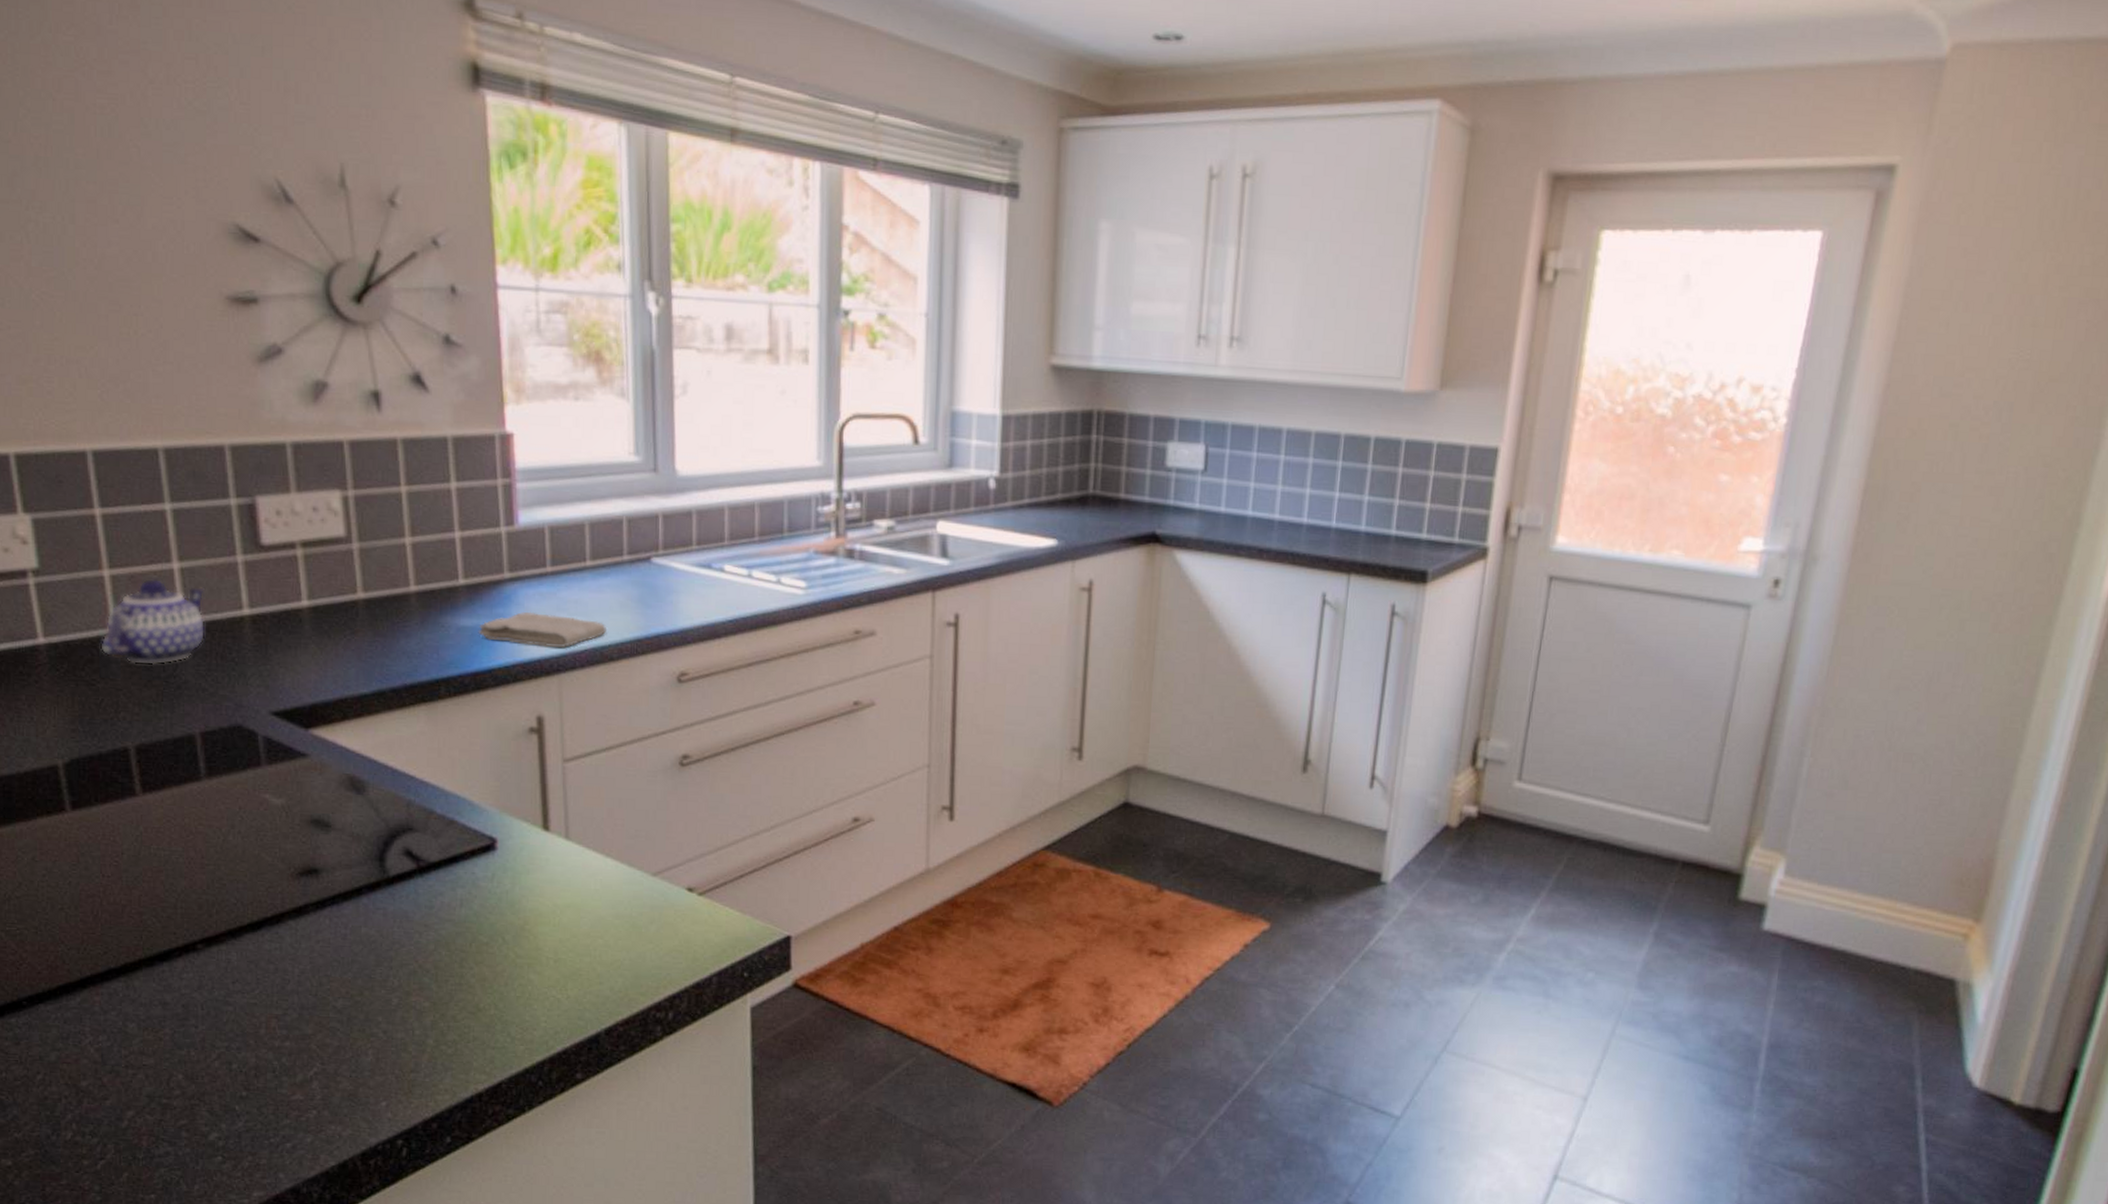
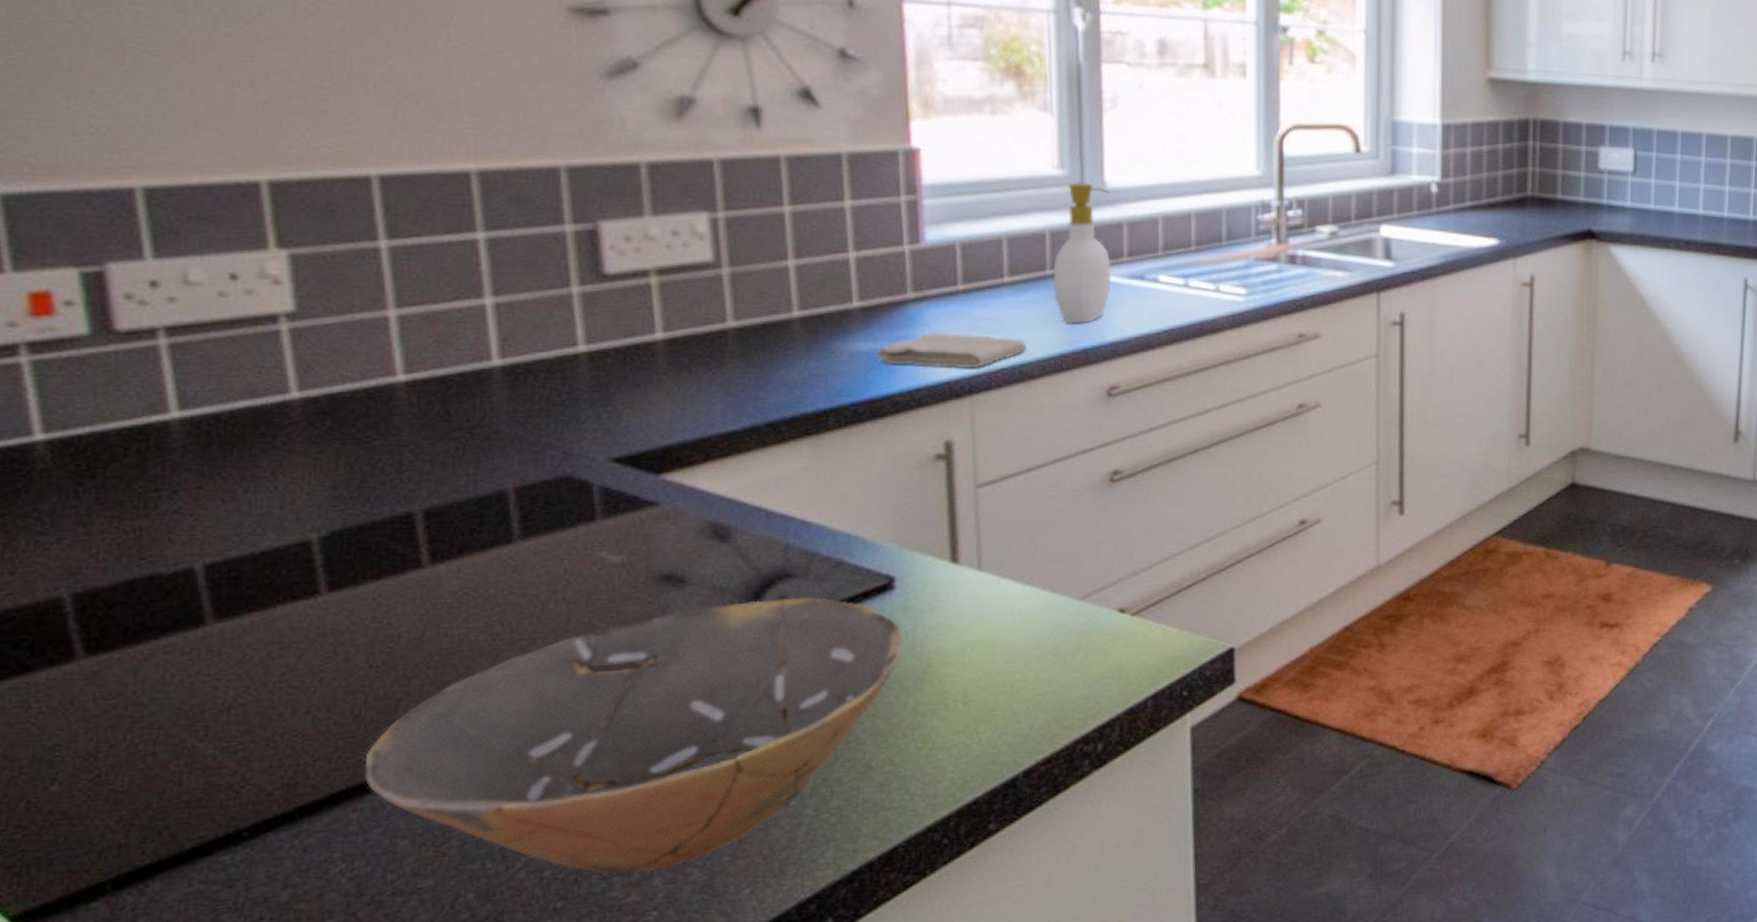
teapot: present [101,578,206,666] -> none [380,316,527,416]
bowl: none [102,849,503,1077] -> present [364,596,902,875]
soap bottle: none [629,469,682,610] -> present [1053,182,1112,324]

